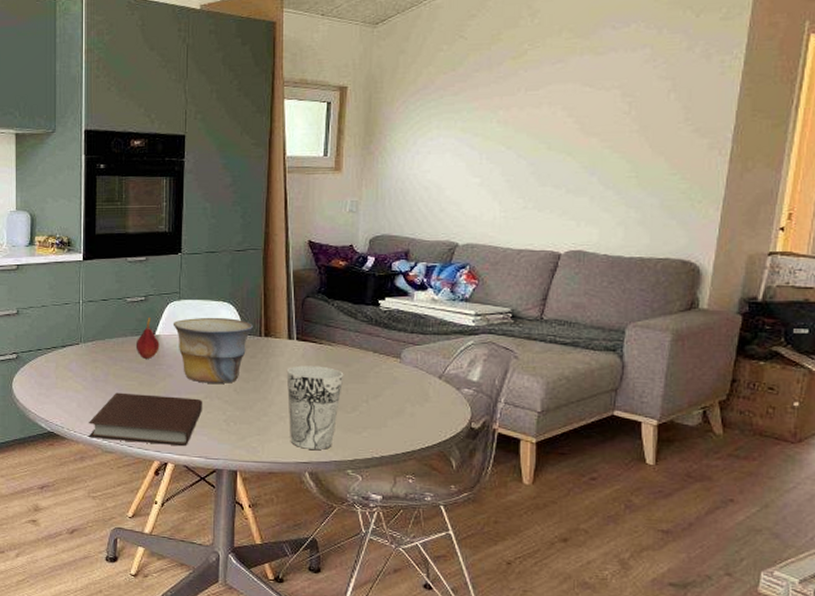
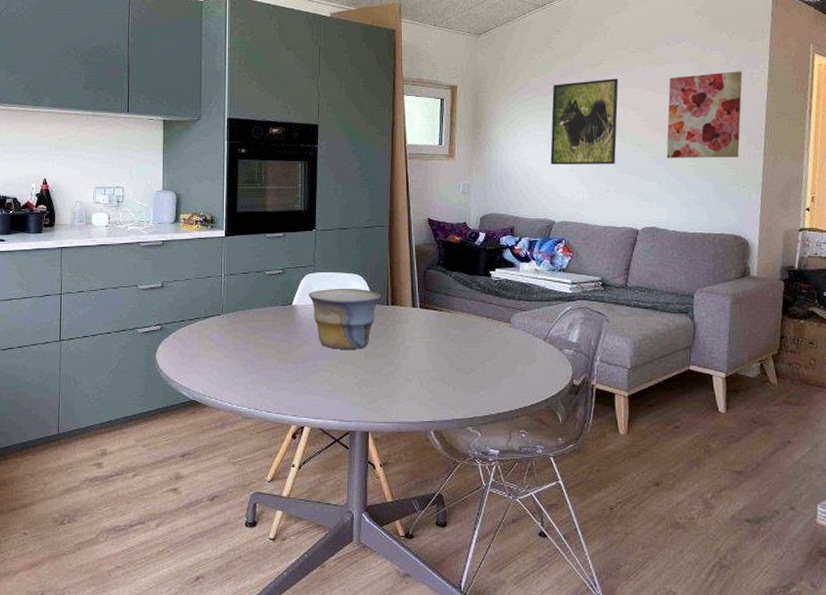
notebook: present [88,392,202,446] -> none [228,360,336,409]
fruit: present [135,318,160,359] -> none [274,289,296,328]
cup: present [286,365,344,450] -> none [411,331,462,409]
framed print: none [457,72,547,178] -> present [550,78,619,165]
wall art: none [602,58,709,168] -> present [666,71,742,158]

